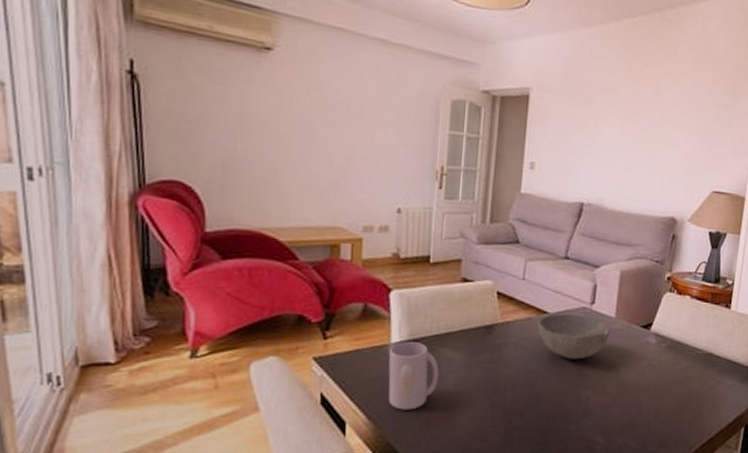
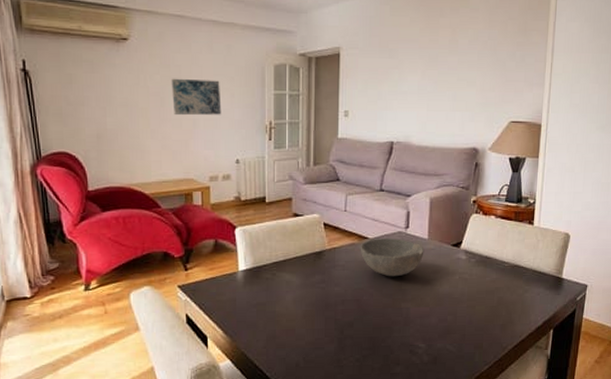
wall art: none [323,103,385,153] -> present [171,78,222,116]
mug: present [388,342,439,410] -> none [238,269,280,325]

